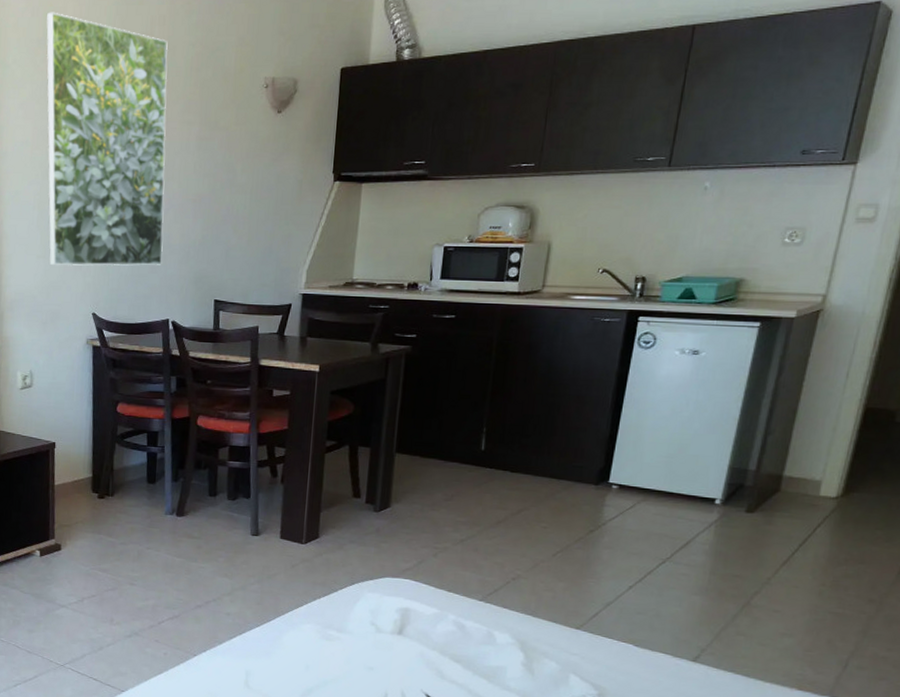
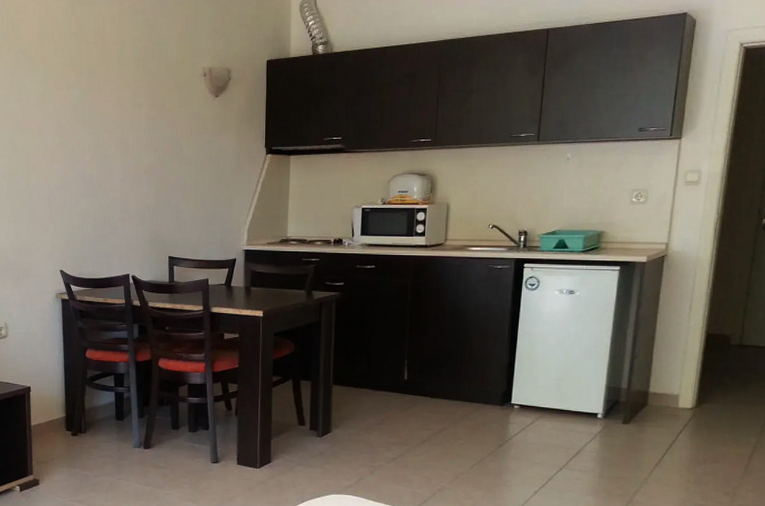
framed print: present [46,12,168,266] -> none [10,10,121,229]

